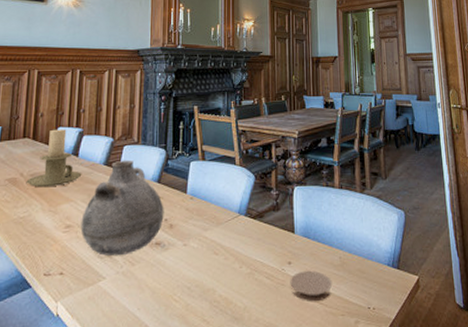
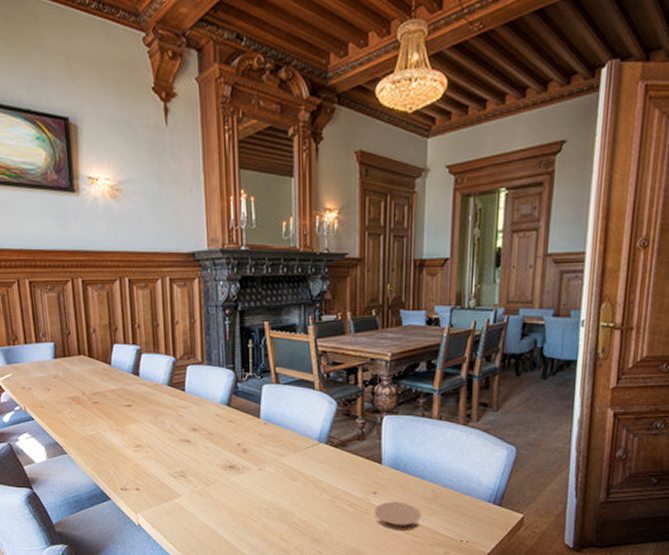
candle holder: present [26,129,82,188] -> none [89,346,146,407]
vase: present [80,159,164,256] -> none [150,381,237,475]

